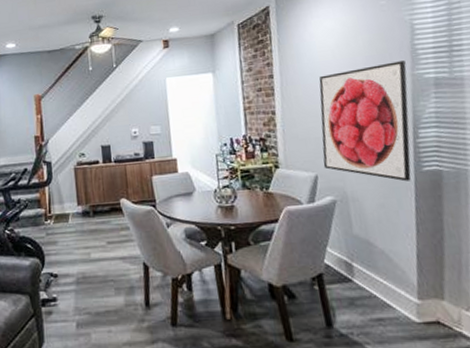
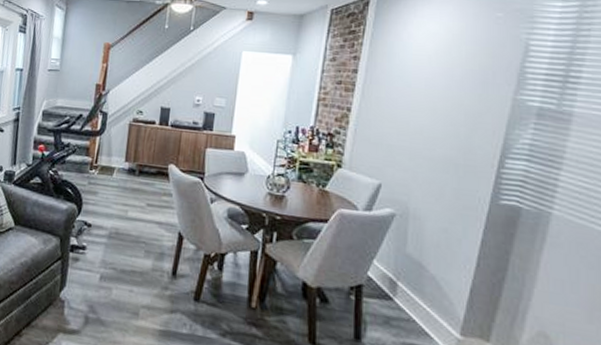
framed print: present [319,61,411,182] -> none [390,80,509,211]

